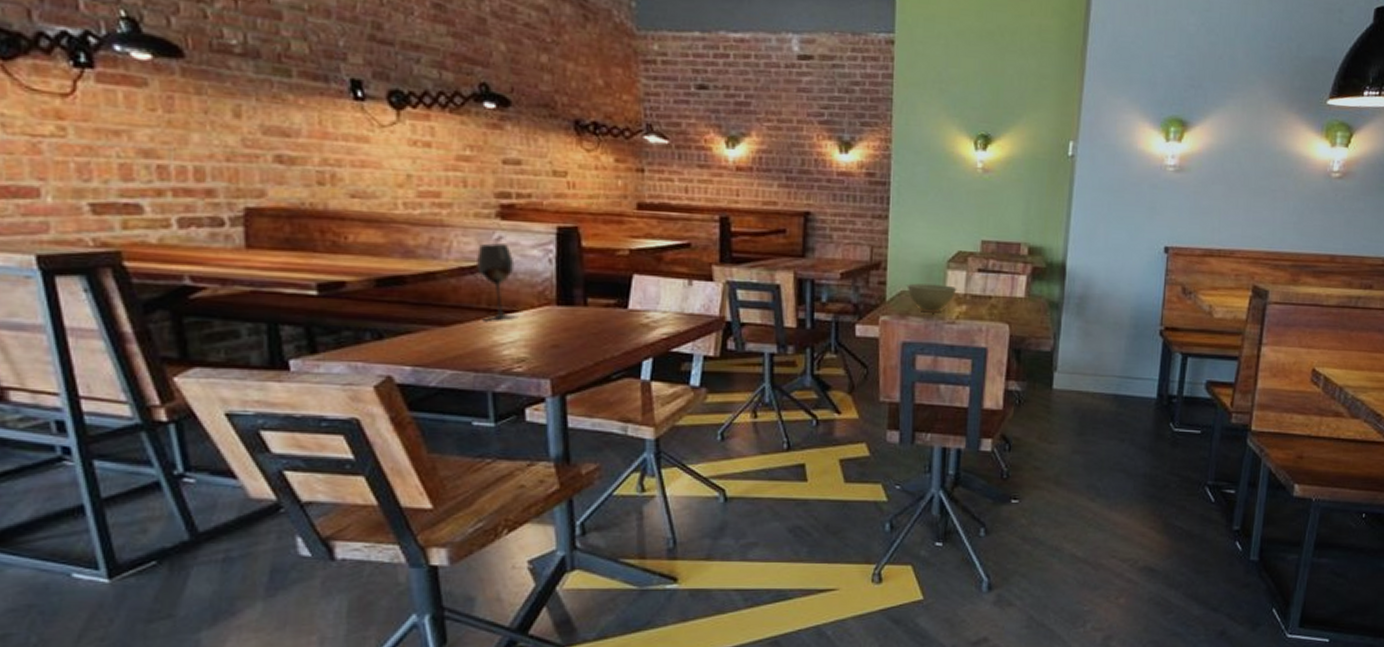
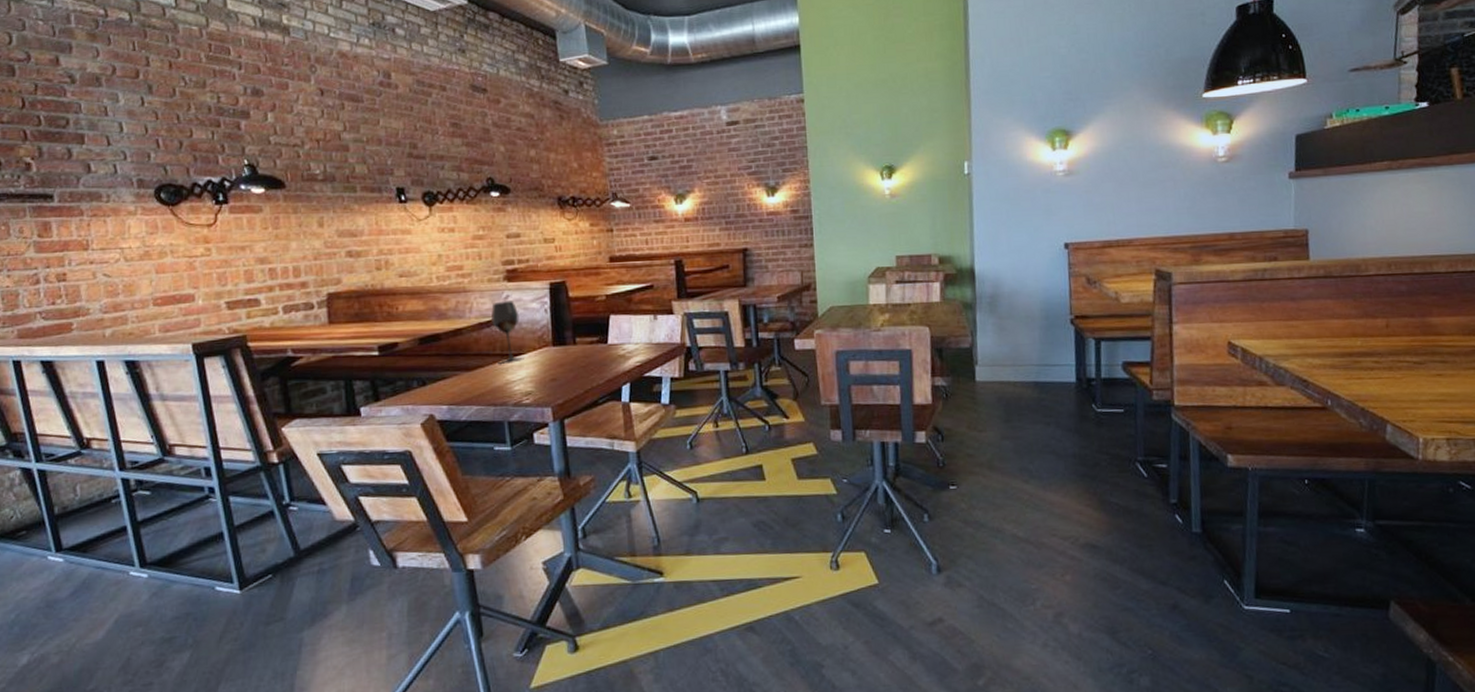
bowl: present [906,283,957,313] -> none [835,297,879,324]

